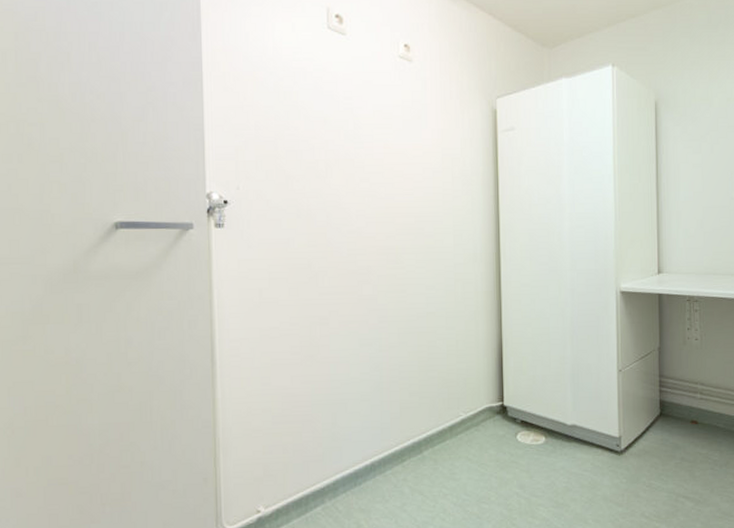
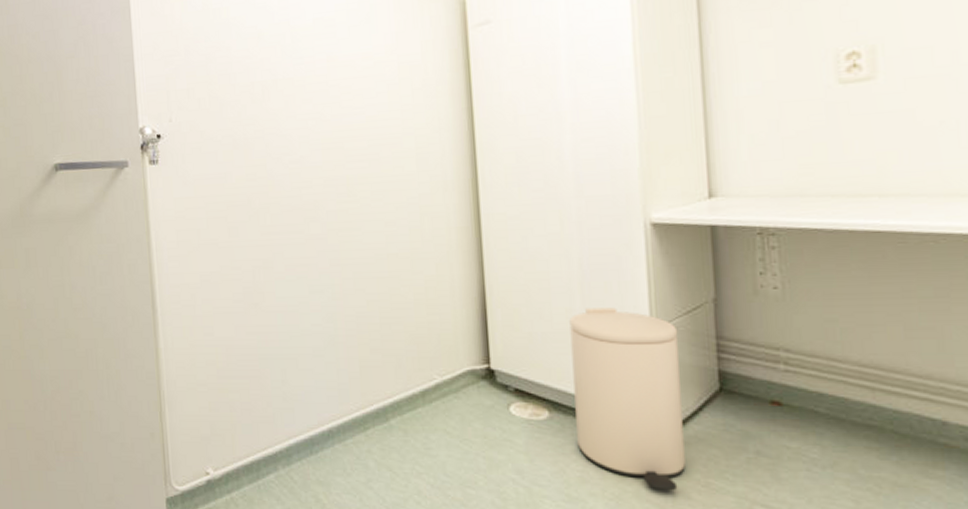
pedal bin: none [562,355,636,493] -> present [569,307,685,491]

